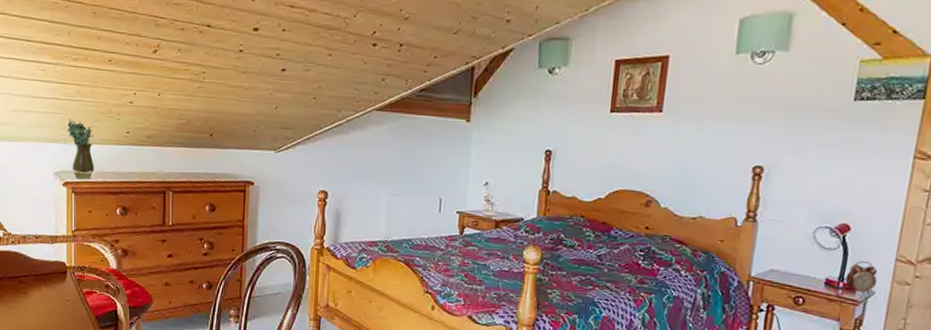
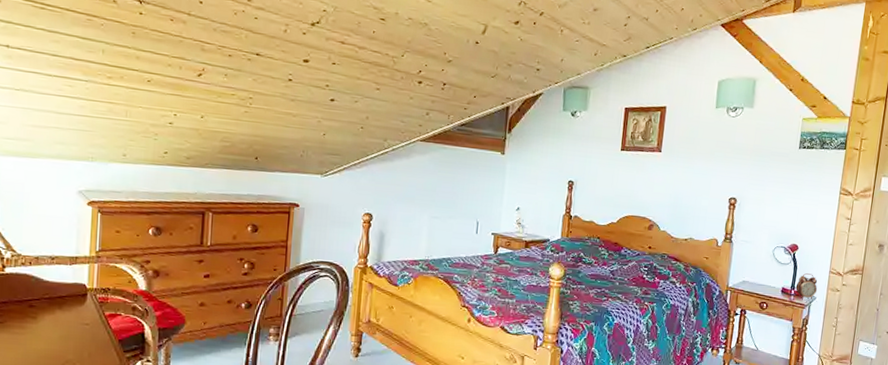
vase: present [67,119,95,180] -> none [96,137,127,199]

